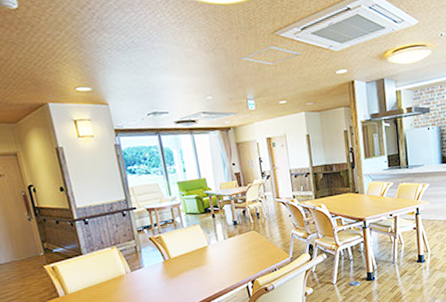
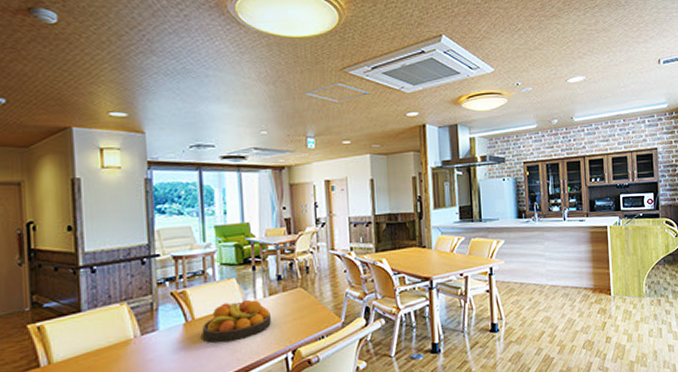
fruit bowl: none [177,241,233,277] -> present [201,299,272,343]

